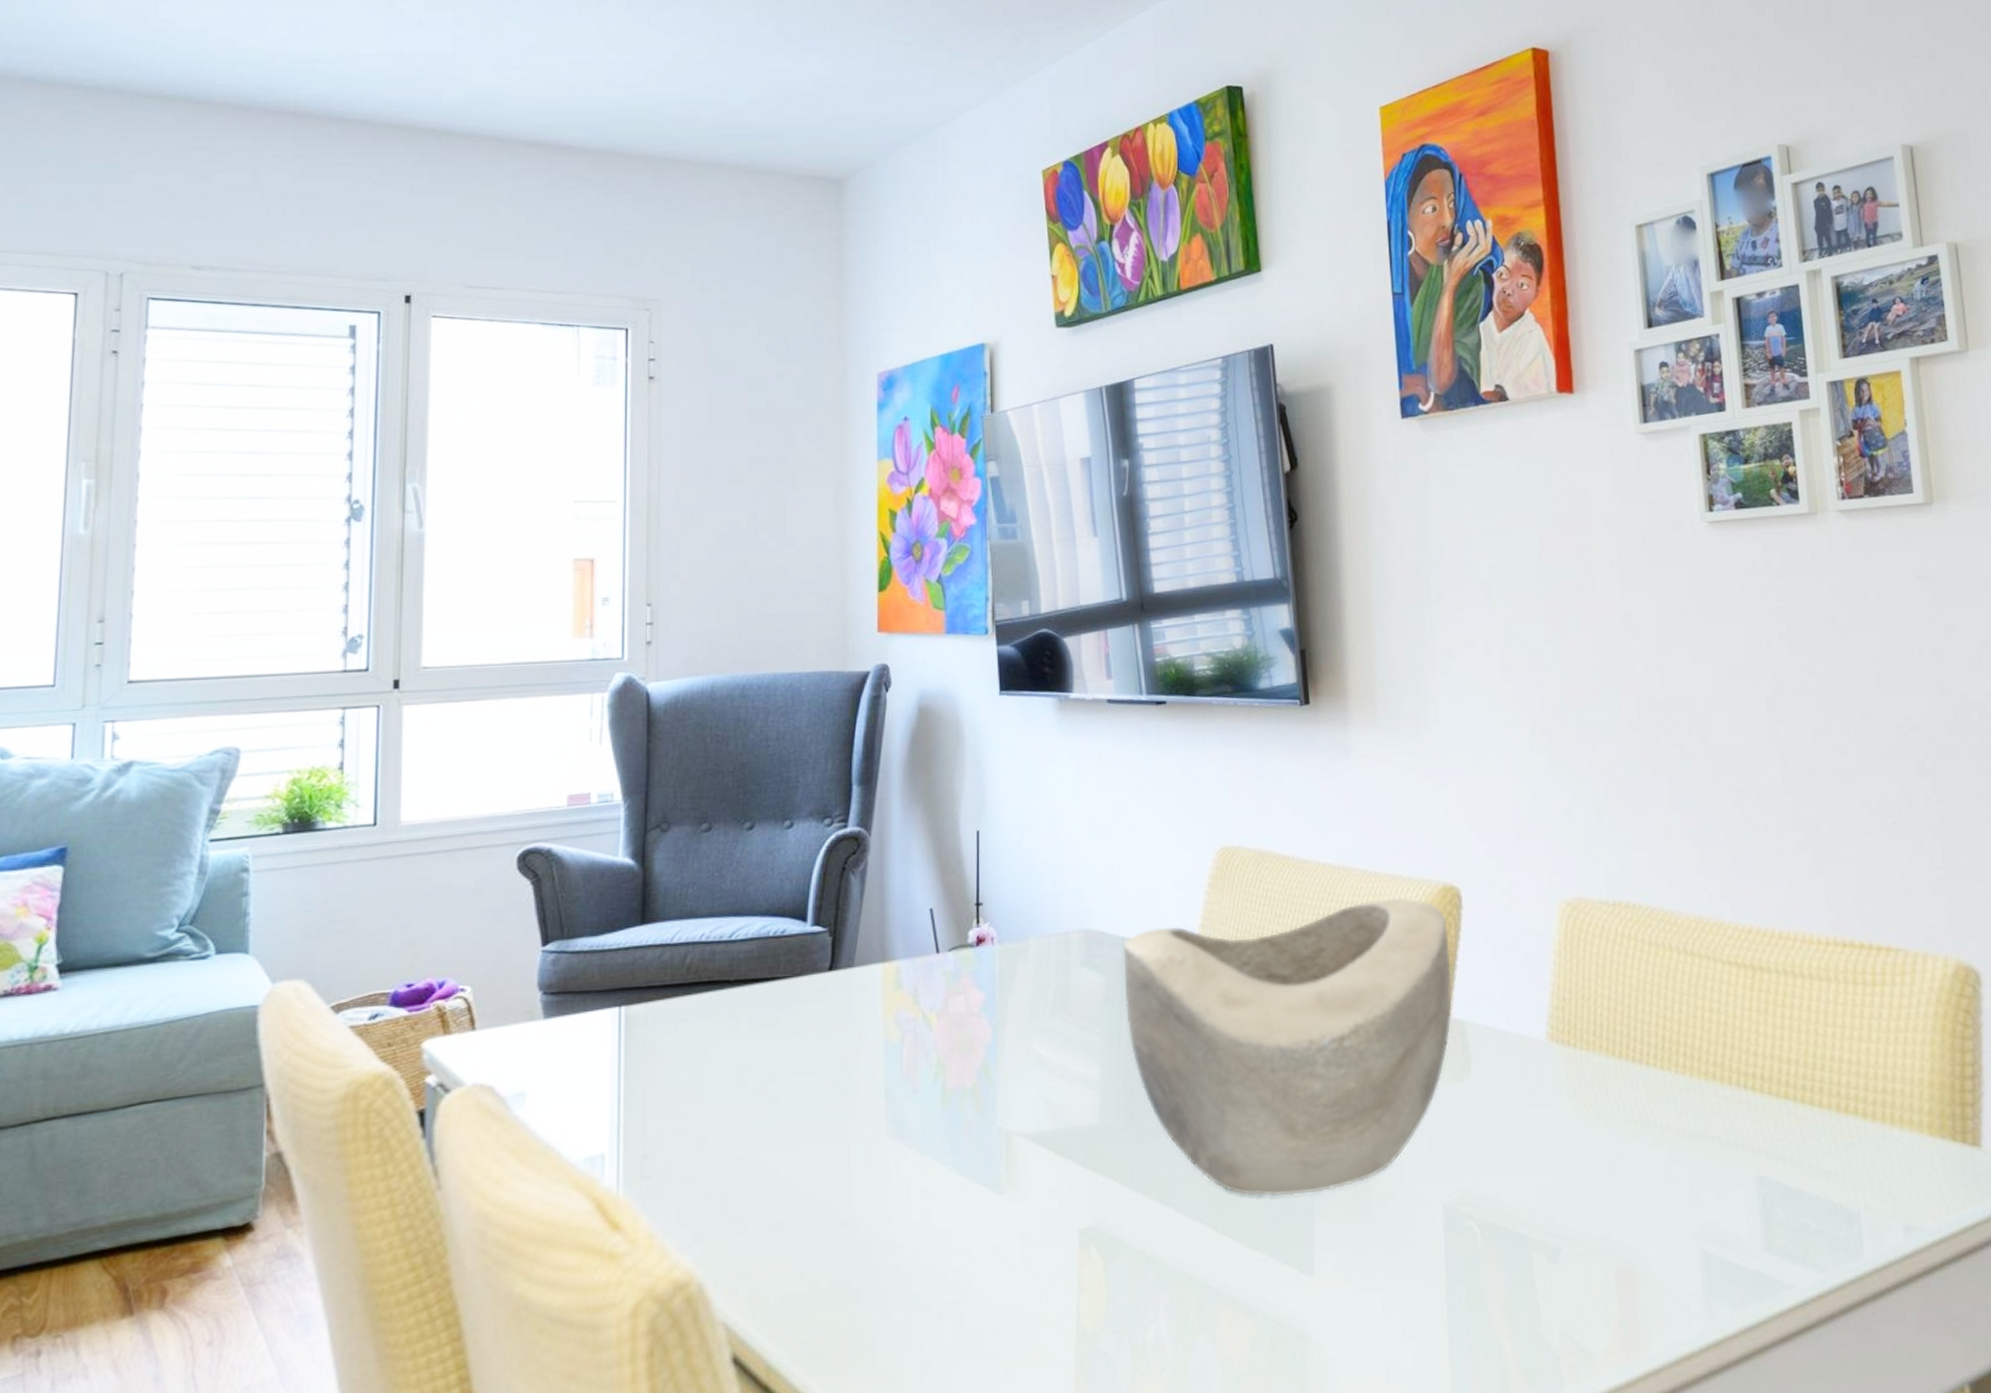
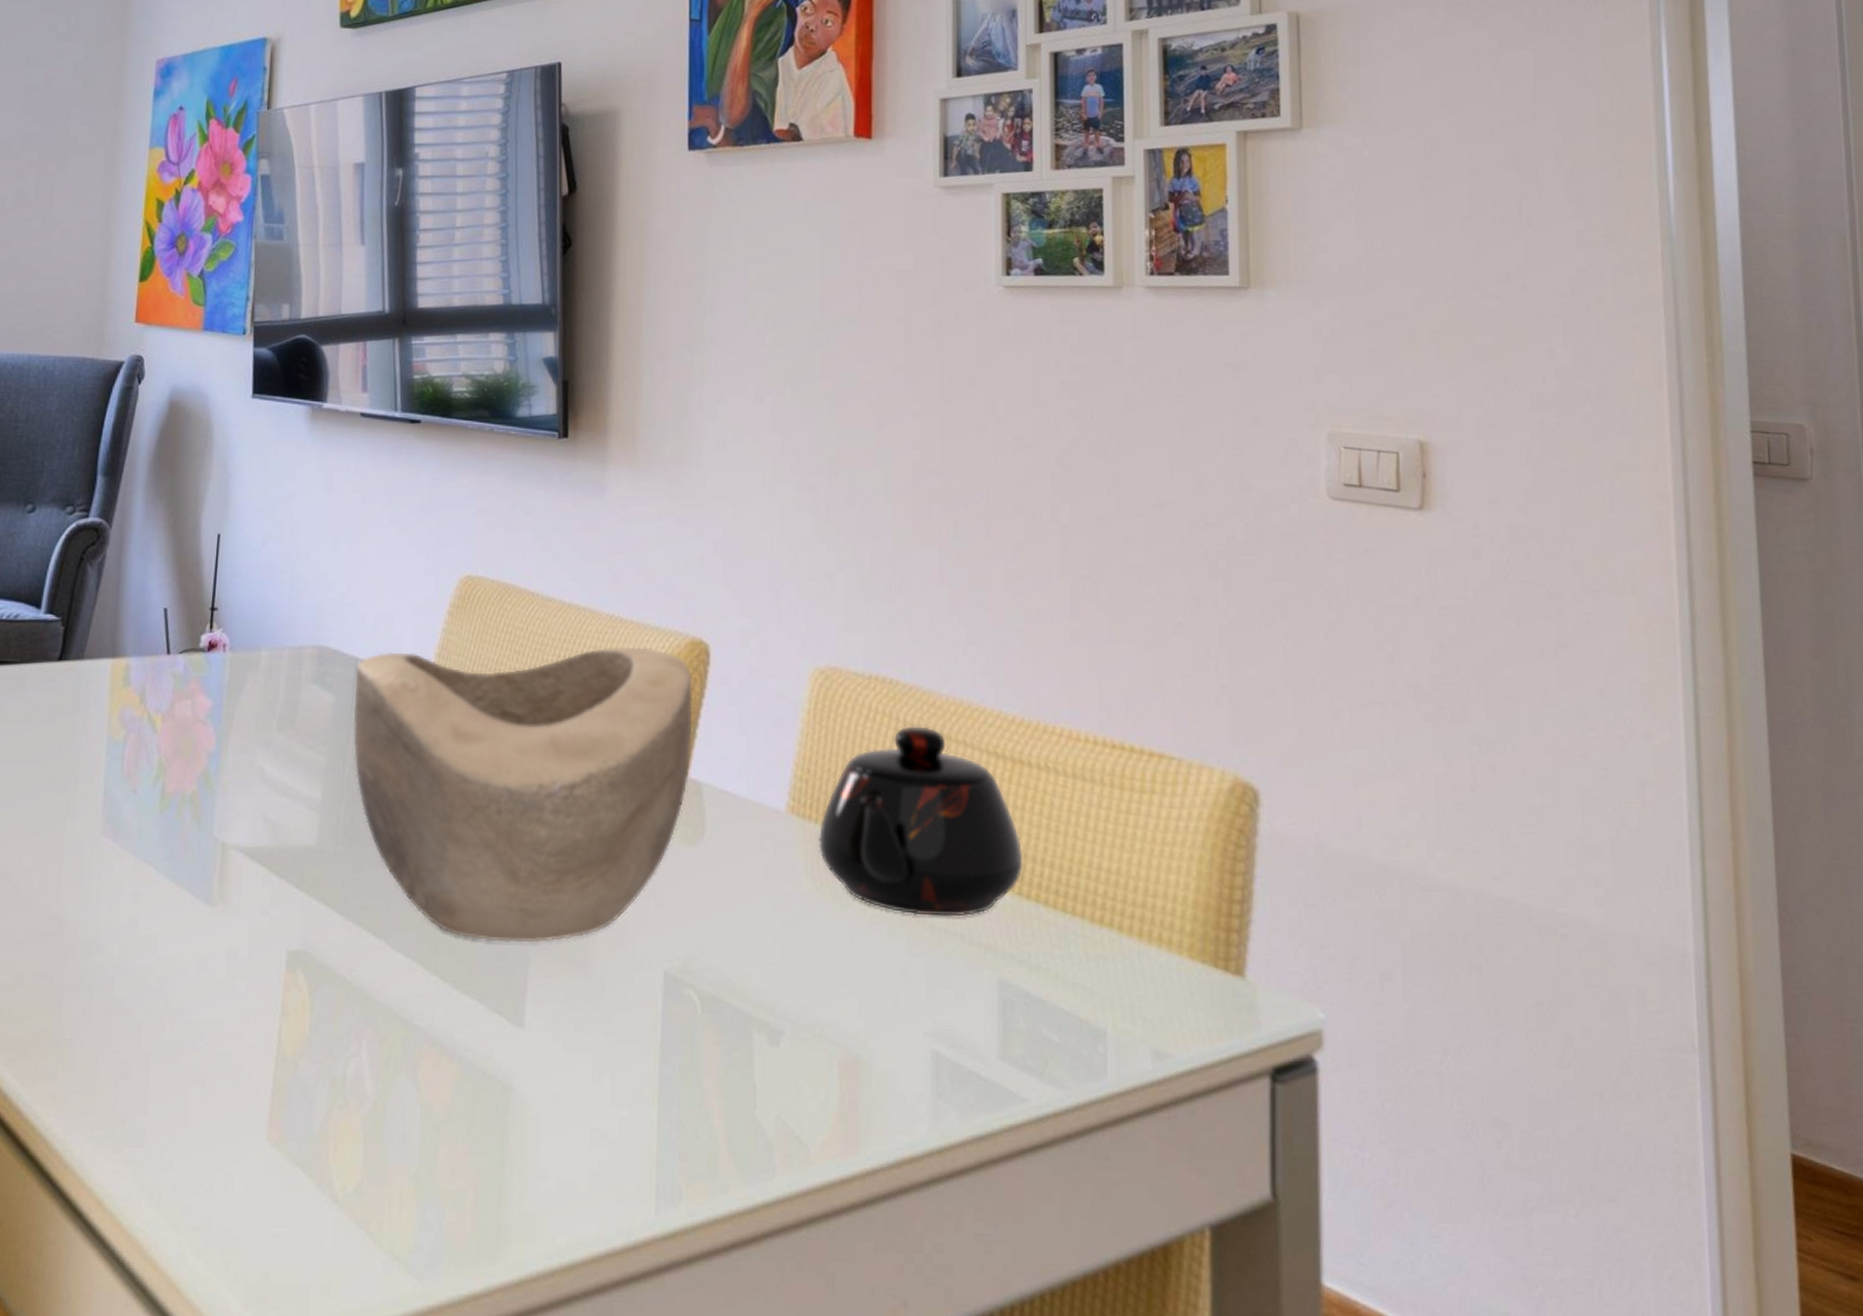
teapot: none [1578,945,1771,1125] -> present [819,726,1023,917]

